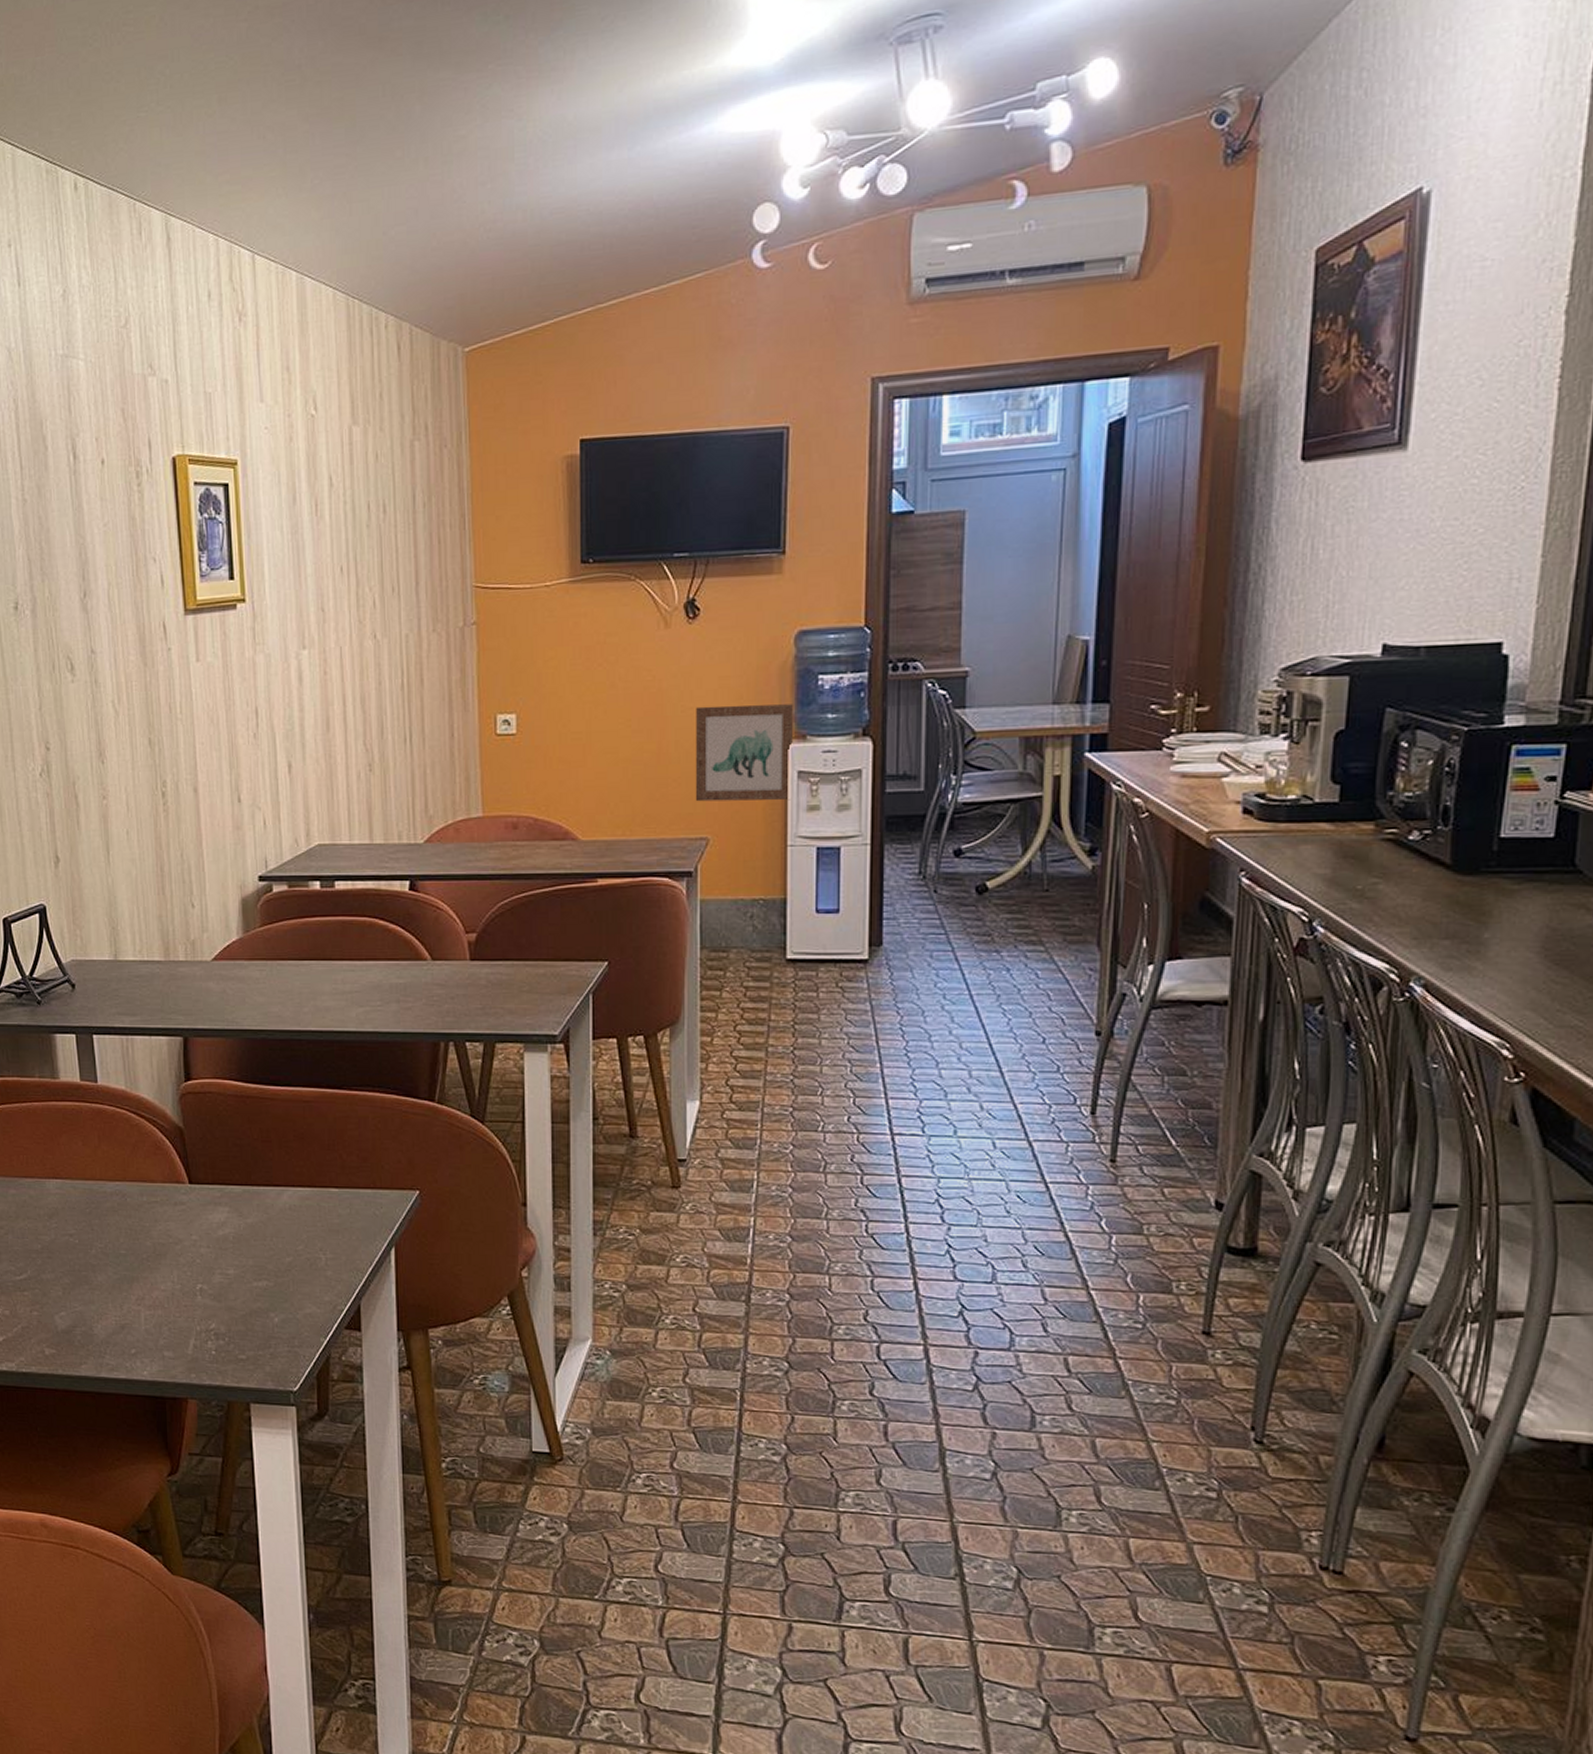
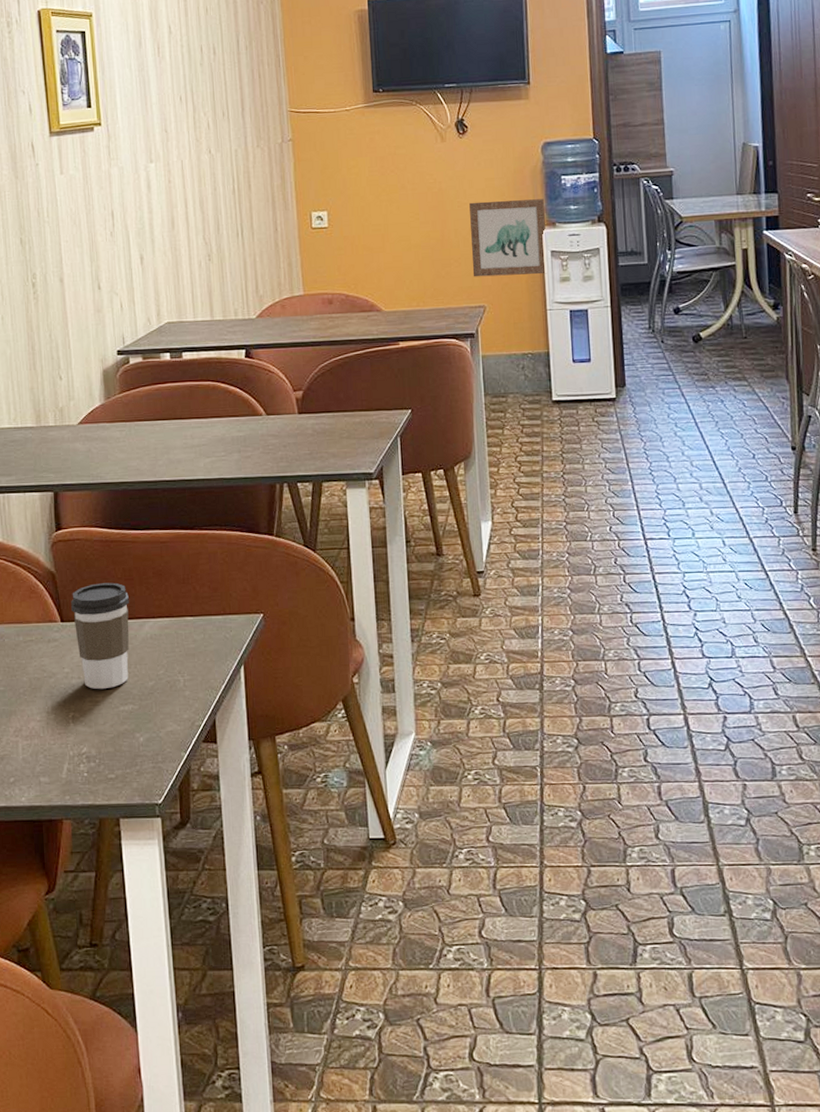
coffee cup: none [201,1143,266,1262] -> present [71,582,129,690]

